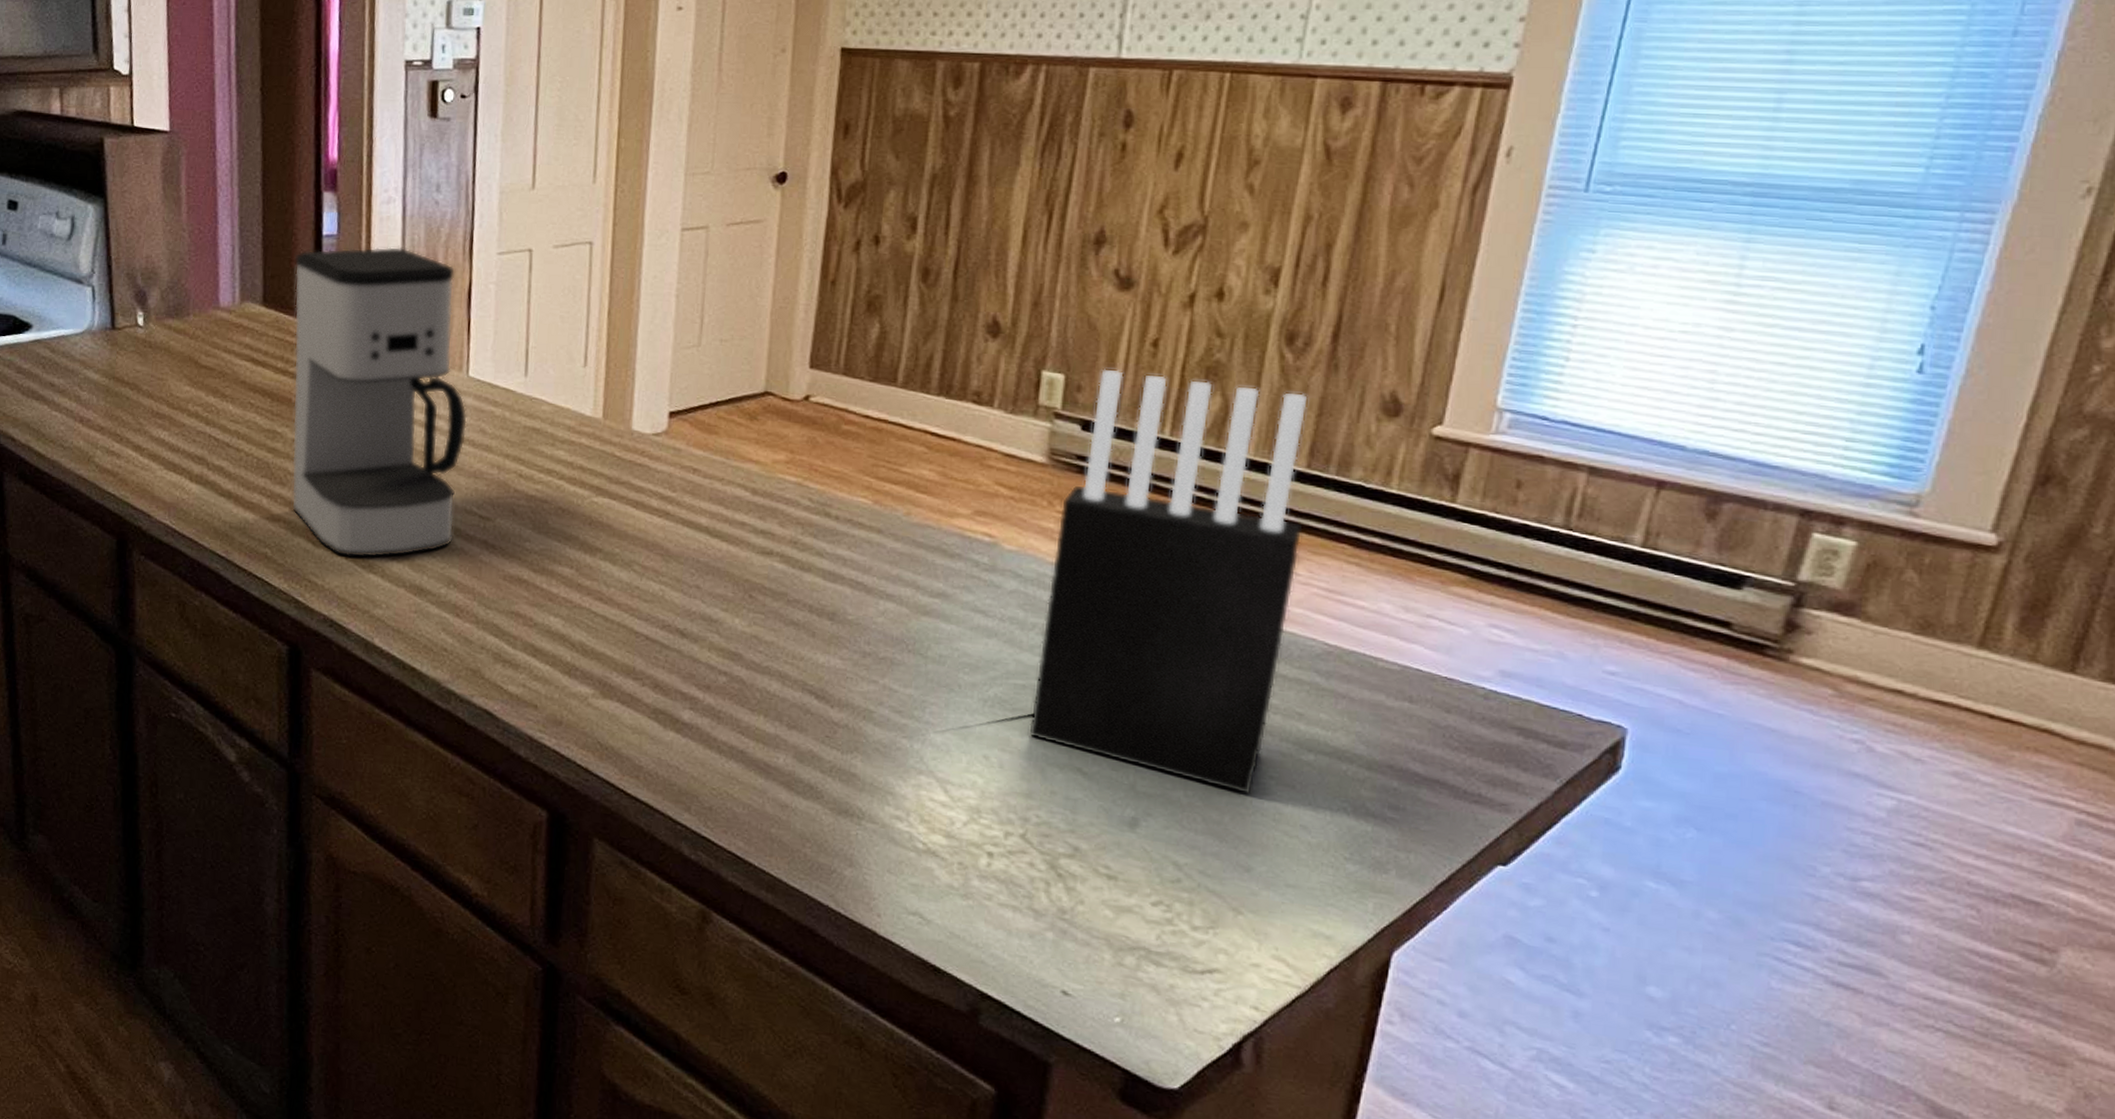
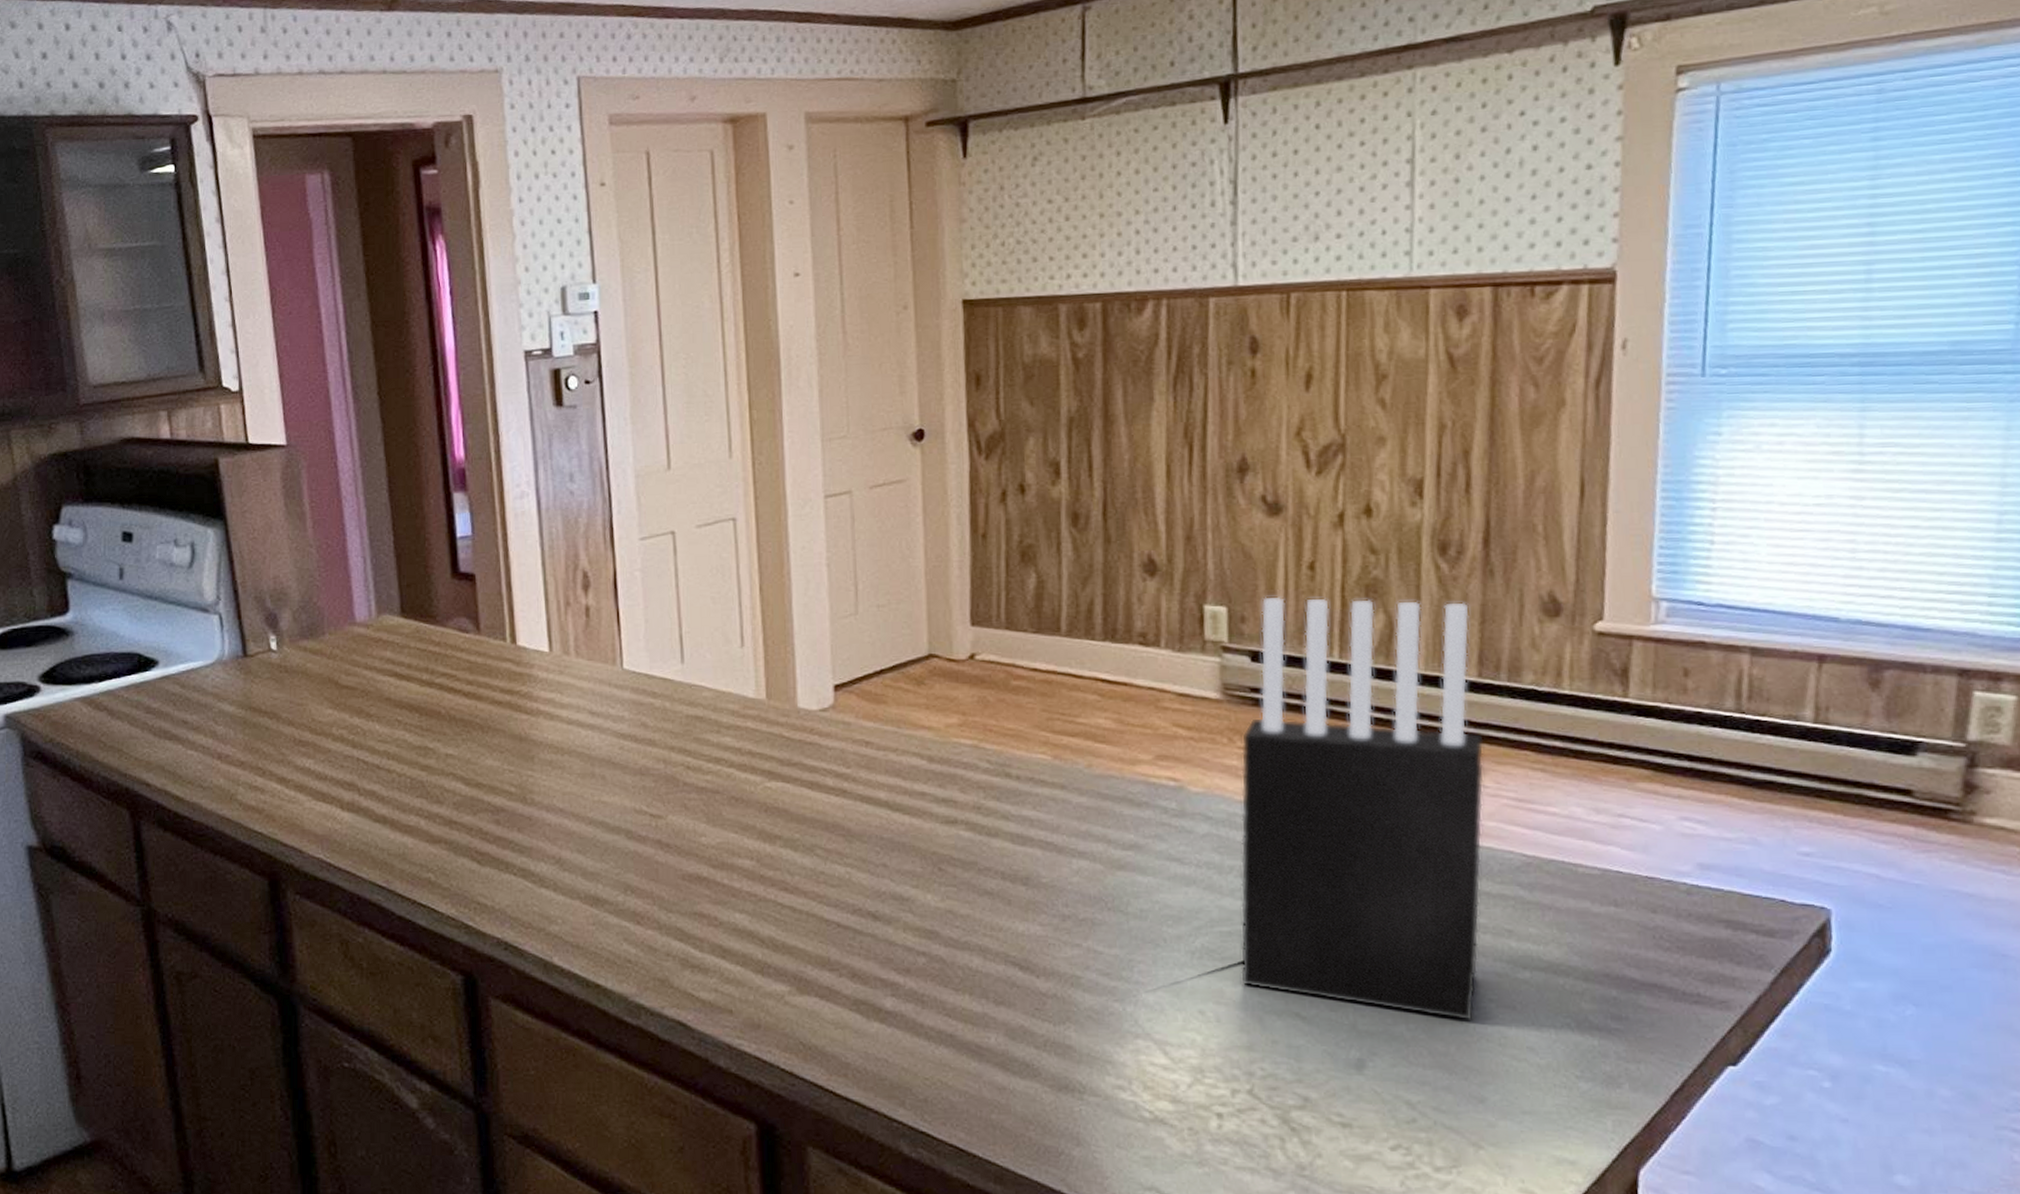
coffee maker: present [291,246,467,558] -> none [429,541,627,873]

